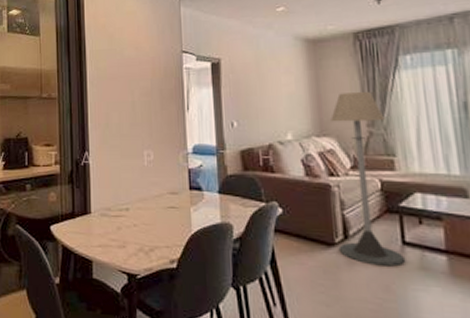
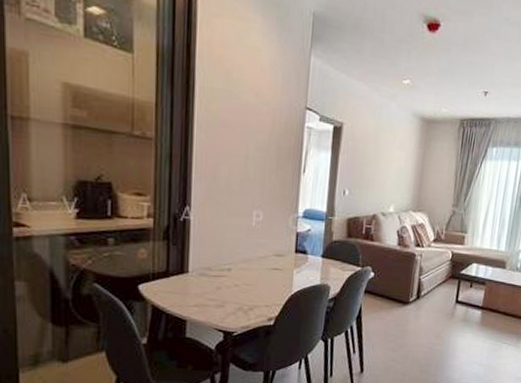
floor lamp: present [331,92,405,267] -> none [411,174,467,319]

